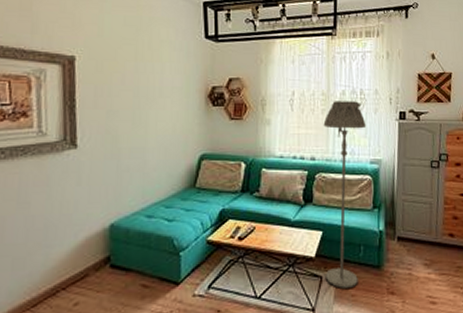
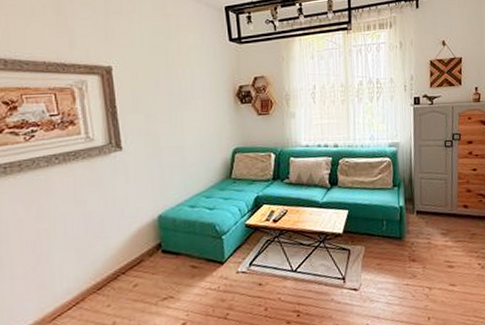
floor lamp: present [323,101,367,288] -> none [343,90,384,259]

